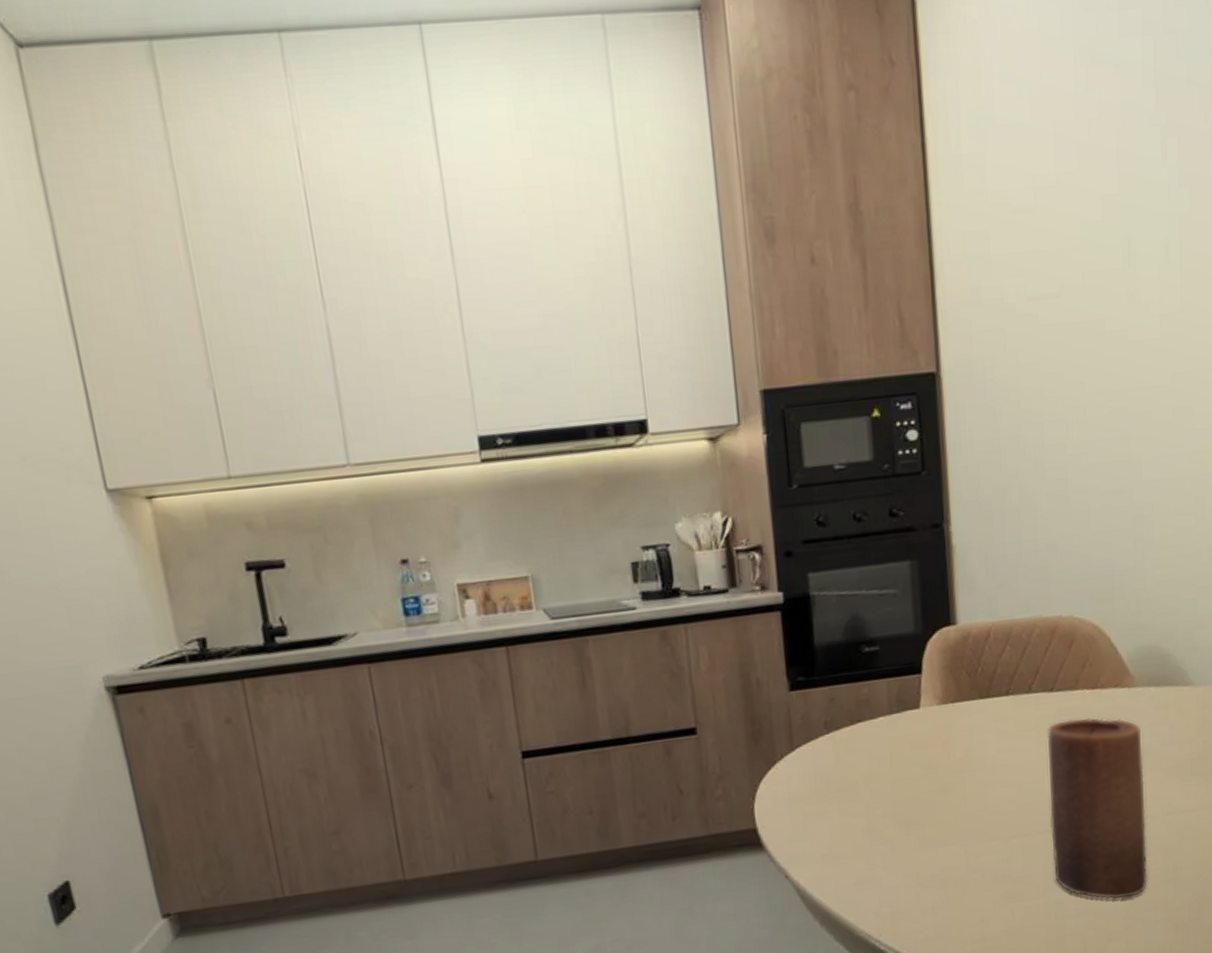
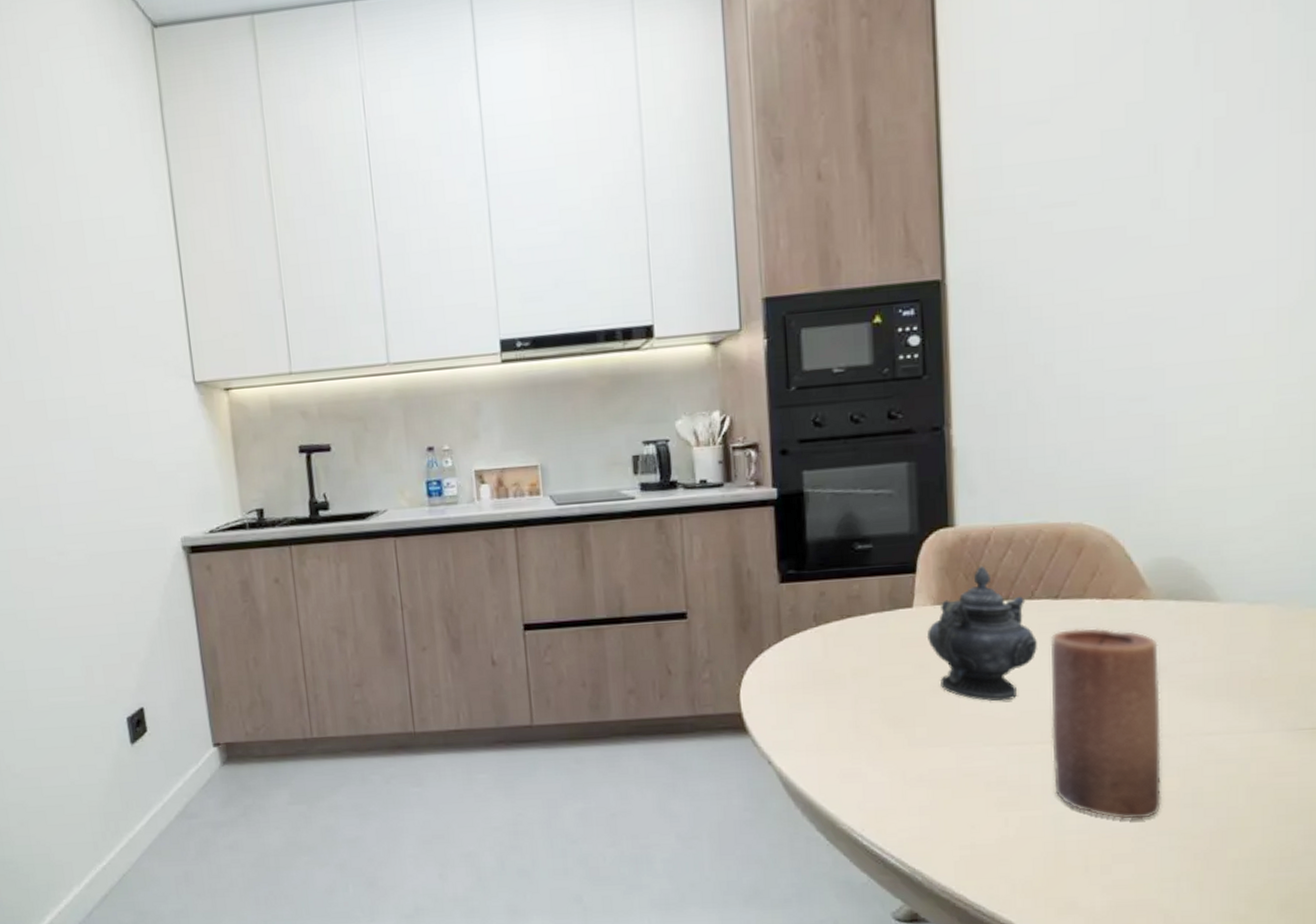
teapot: none [933,662,1036,797] -> present [926,565,1037,702]

